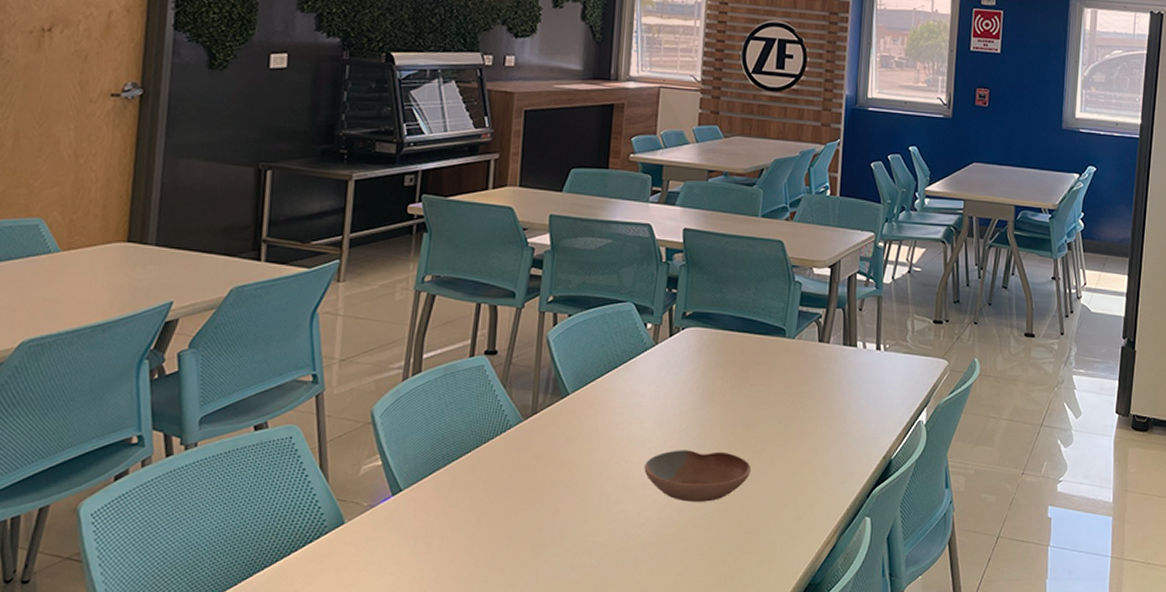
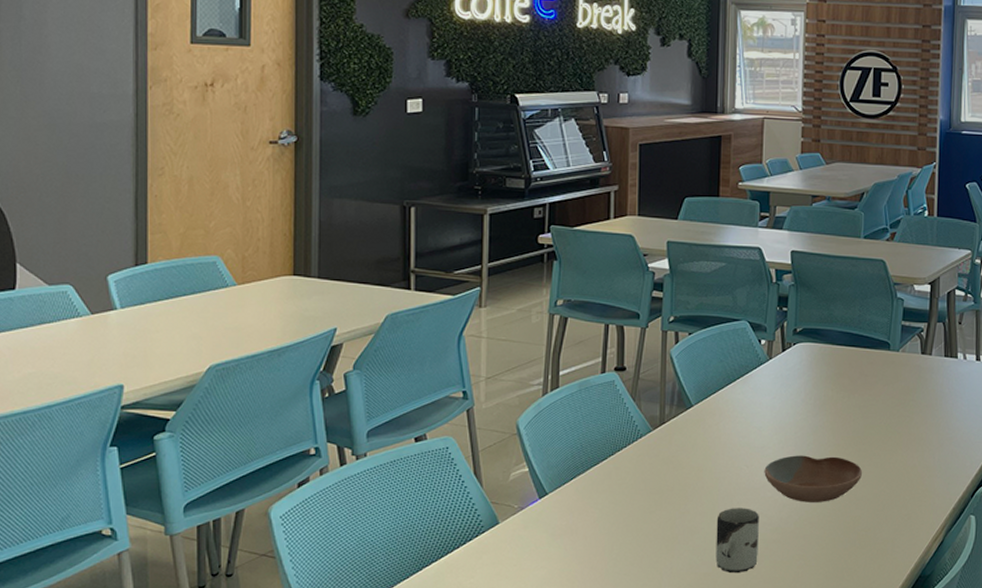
cup: none [586,507,637,581] -> present [716,508,759,574]

